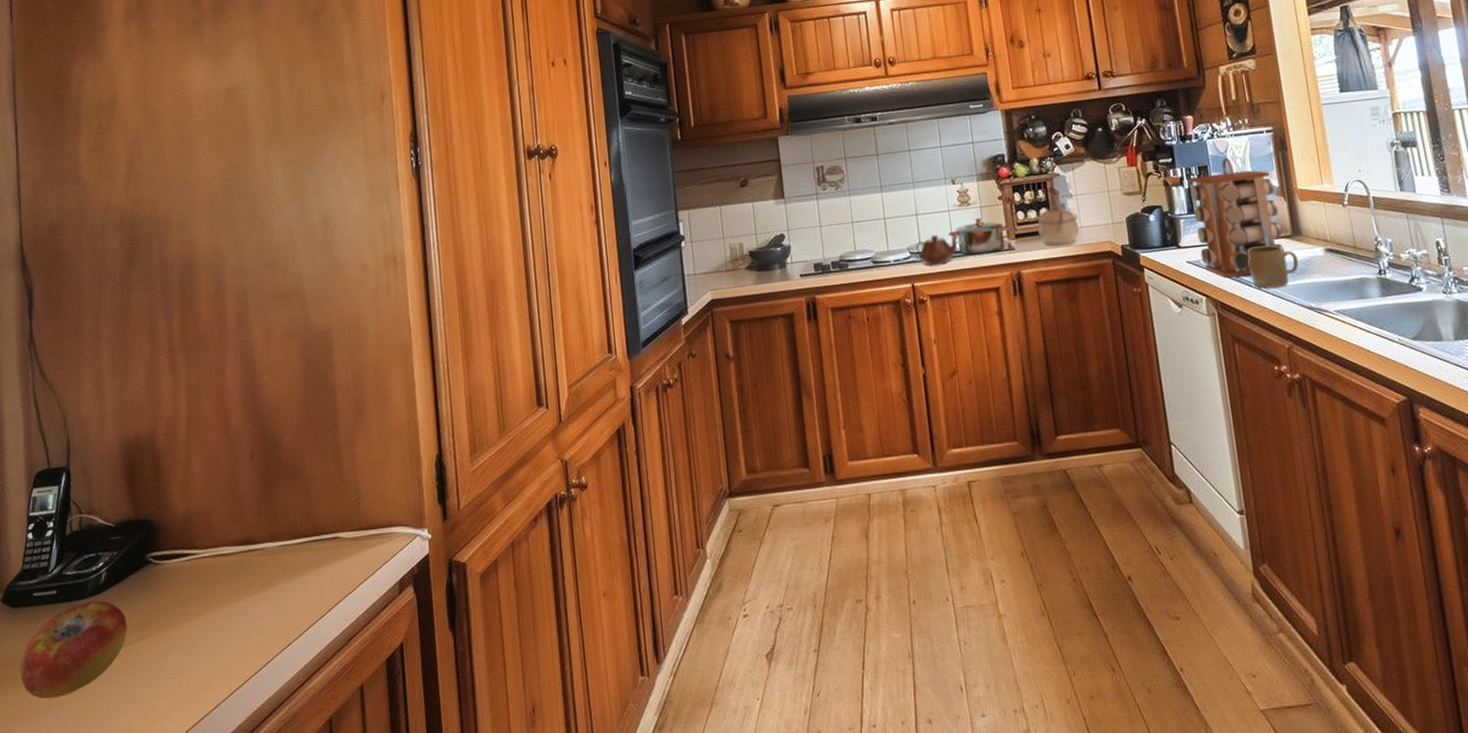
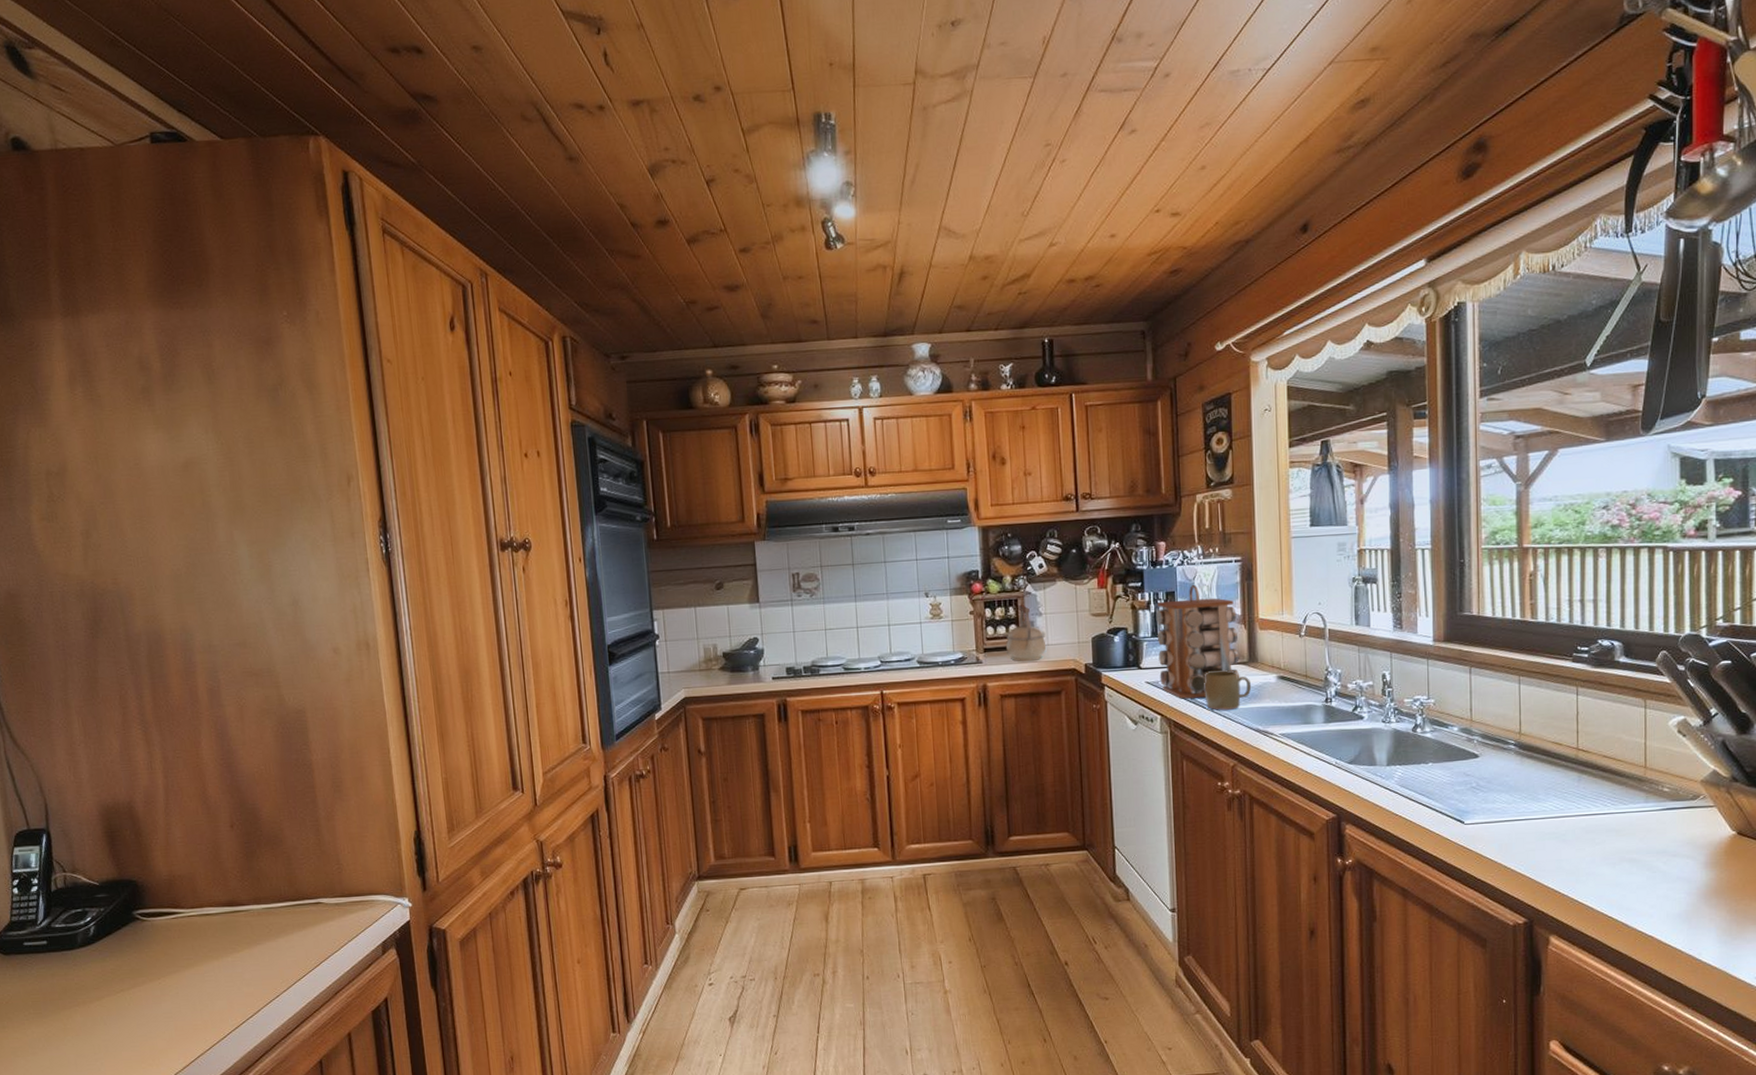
fruit: present [20,600,127,699] -> none [17,951,120,1037]
teapot: present [915,233,960,266] -> none [885,645,930,675]
cooking pot: present [947,218,1012,255] -> none [918,631,981,666]

